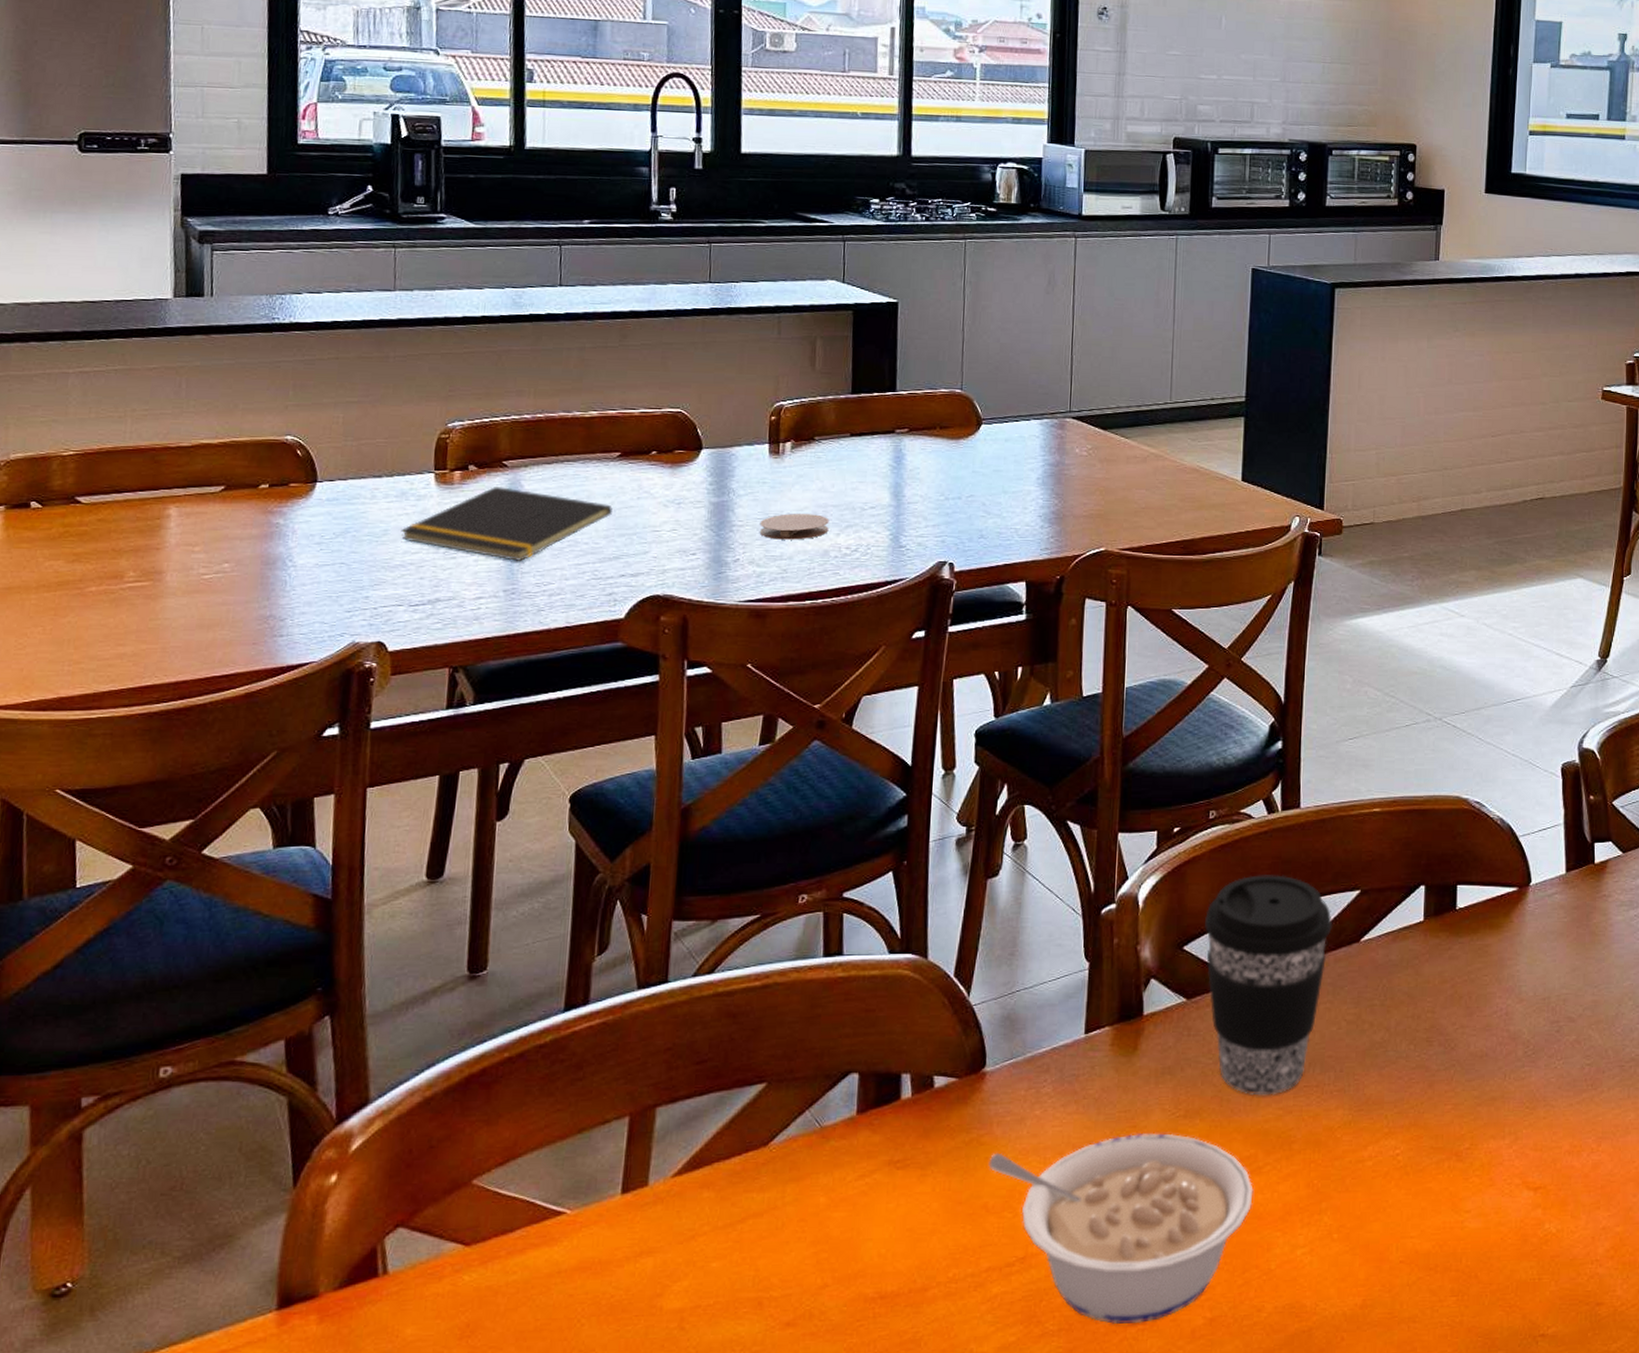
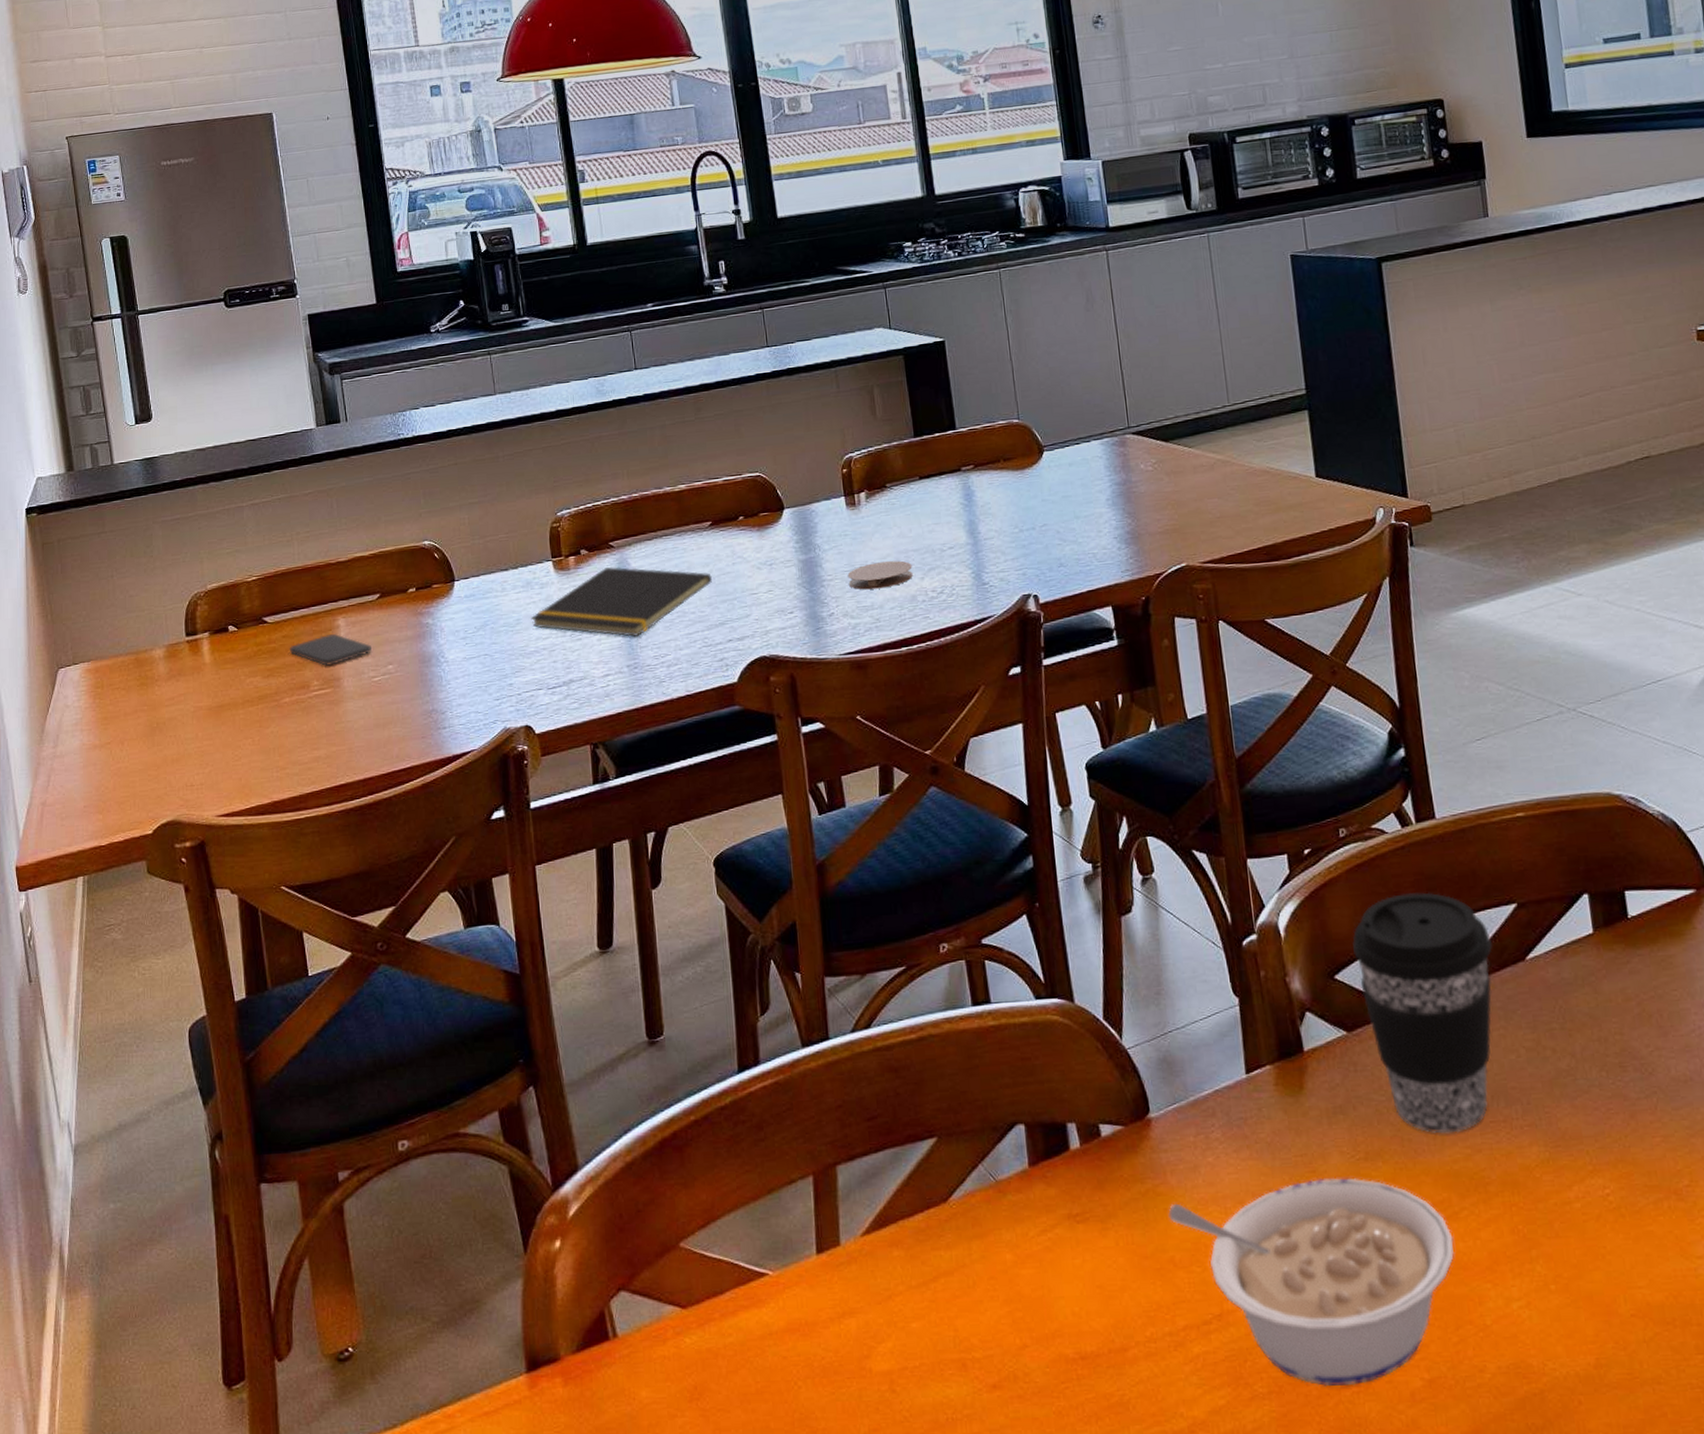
smartphone: none [104,522,206,557] -> present [290,633,371,666]

